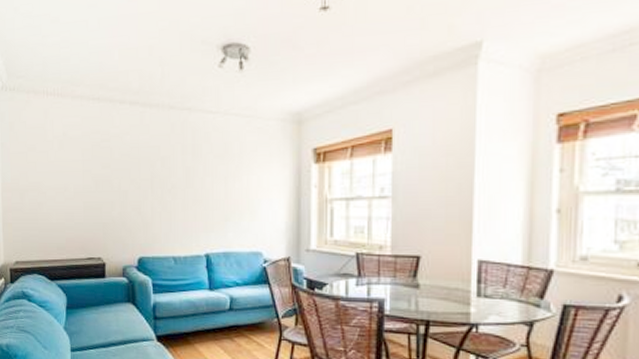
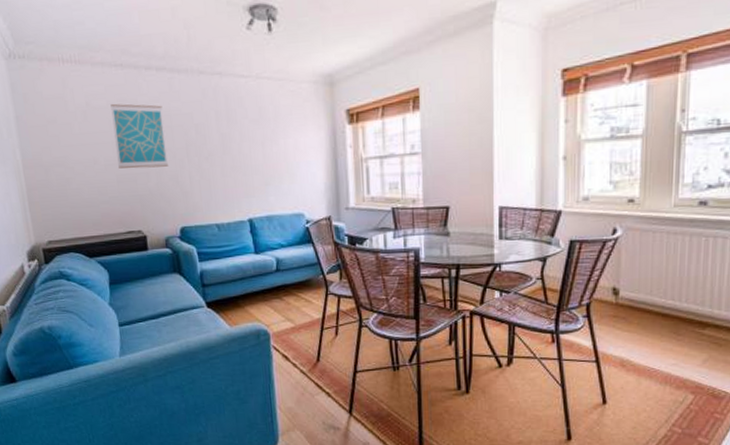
wall art: none [85,134,133,197] -> present [110,103,169,169]

